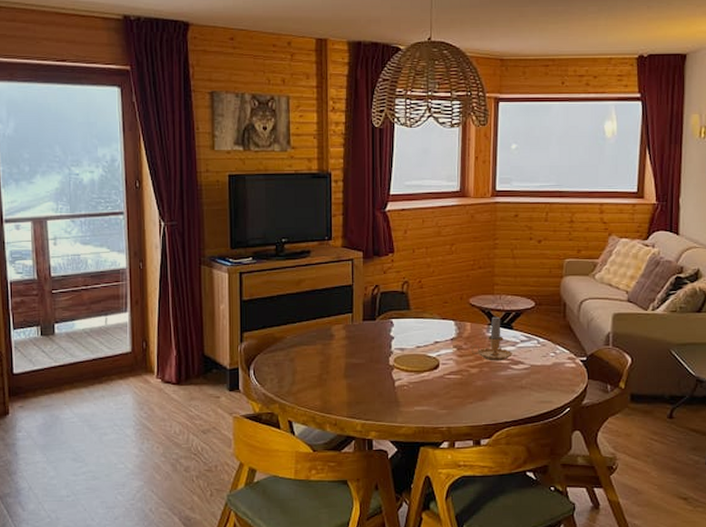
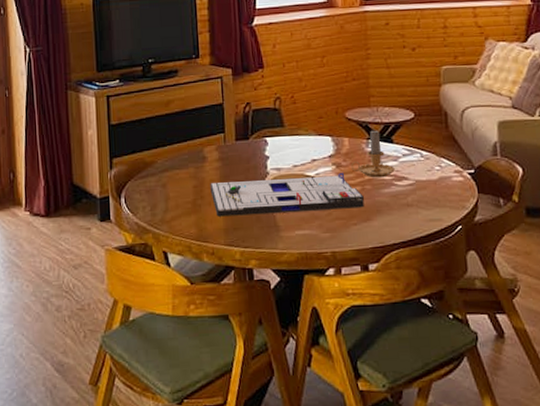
board game: none [336,354,481,391] -> present [210,172,365,217]

